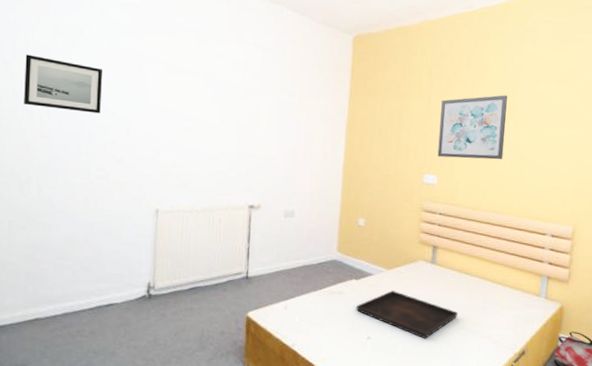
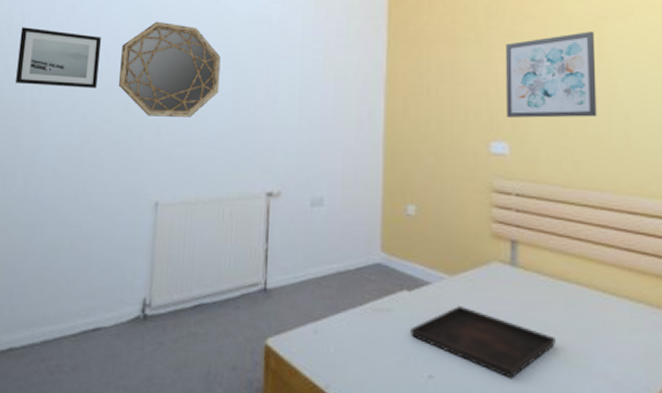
home mirror: none [120,59,211,143] -> present [118,21,221,117]

